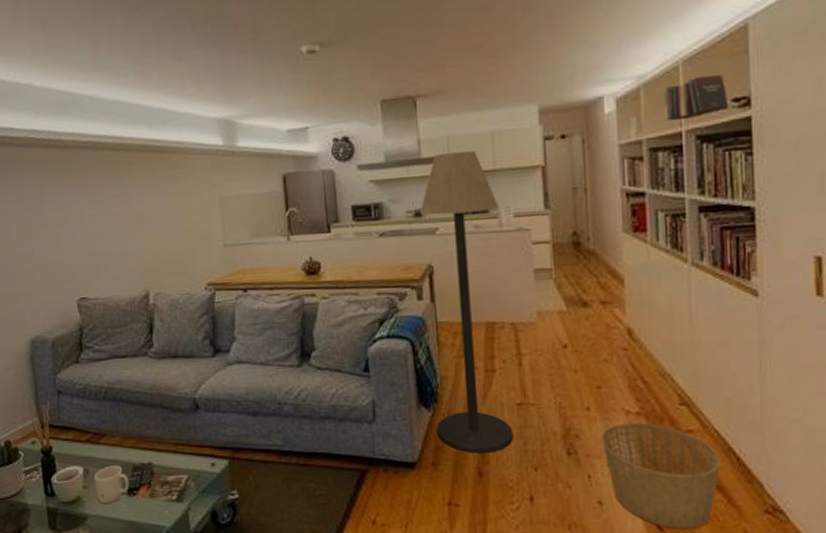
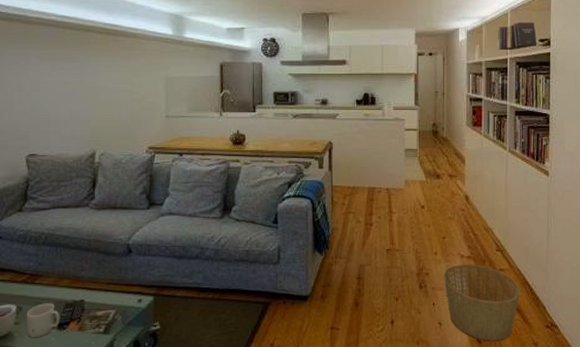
floor lamp: present [419,151,514,453] -> none [325,57,384,288]

